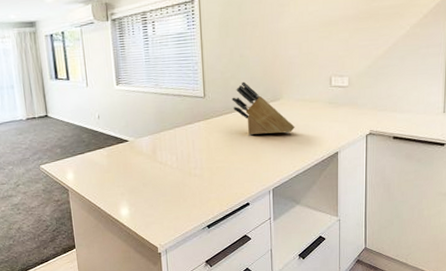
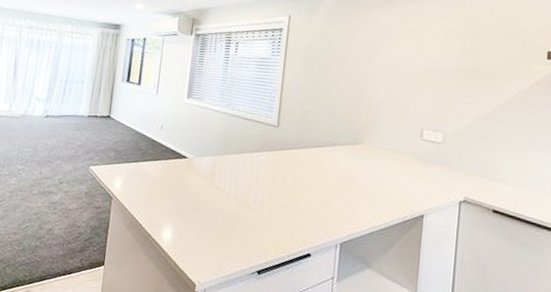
knife block: present [232,81,295,136] -> none [307,117,375,183]

